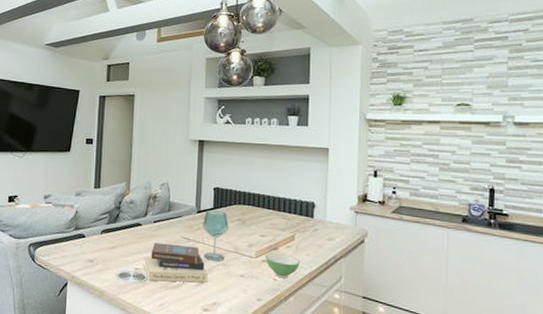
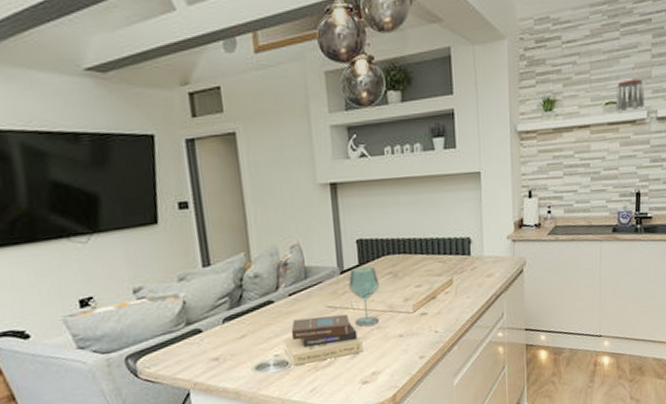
bowl: present [265,252,300,279] -> none [423,301,461,329]
jar: none [468,86,499,114] -> present [616,79,644,112]

